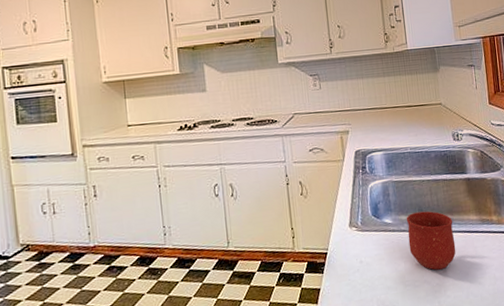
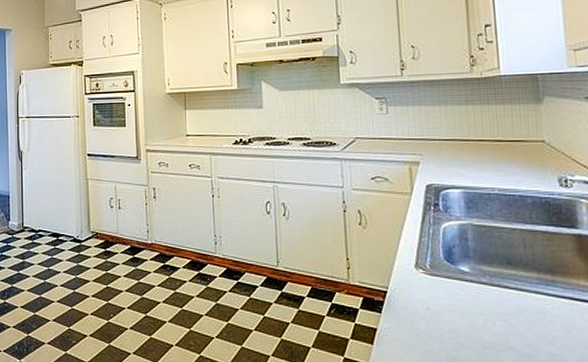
mug: present [406,211,456,270] -> none [489,265,558,338]

